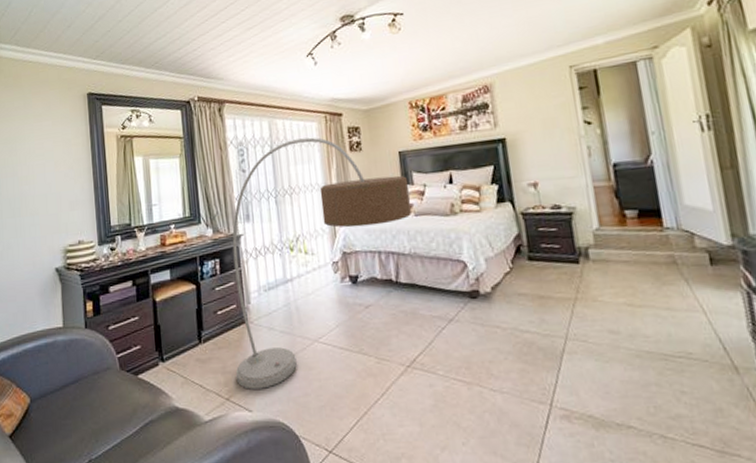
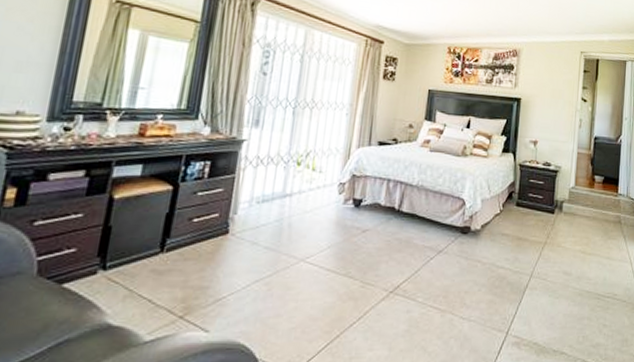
floor lamp: present [232,137,411,390] -> none [198,54,431,307]

